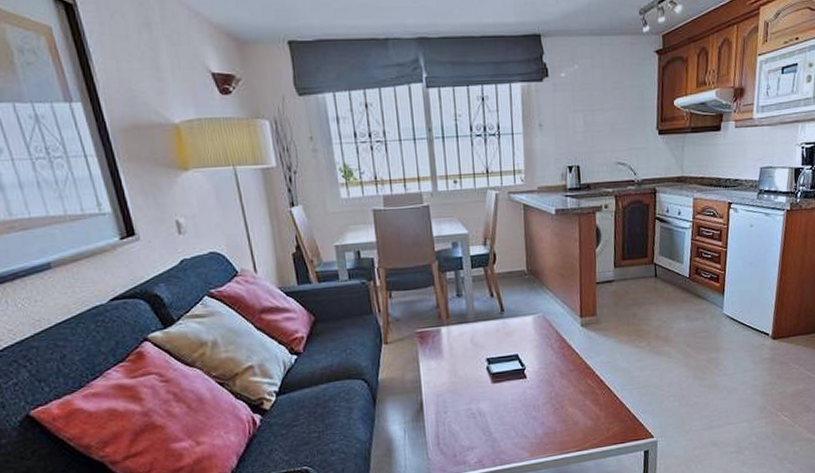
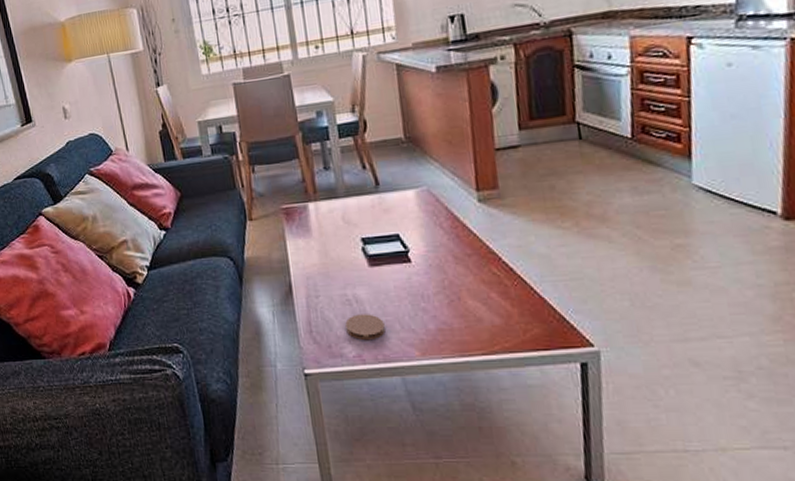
coaster: none [469,424,503,448] -> present [345,314,385,341]

